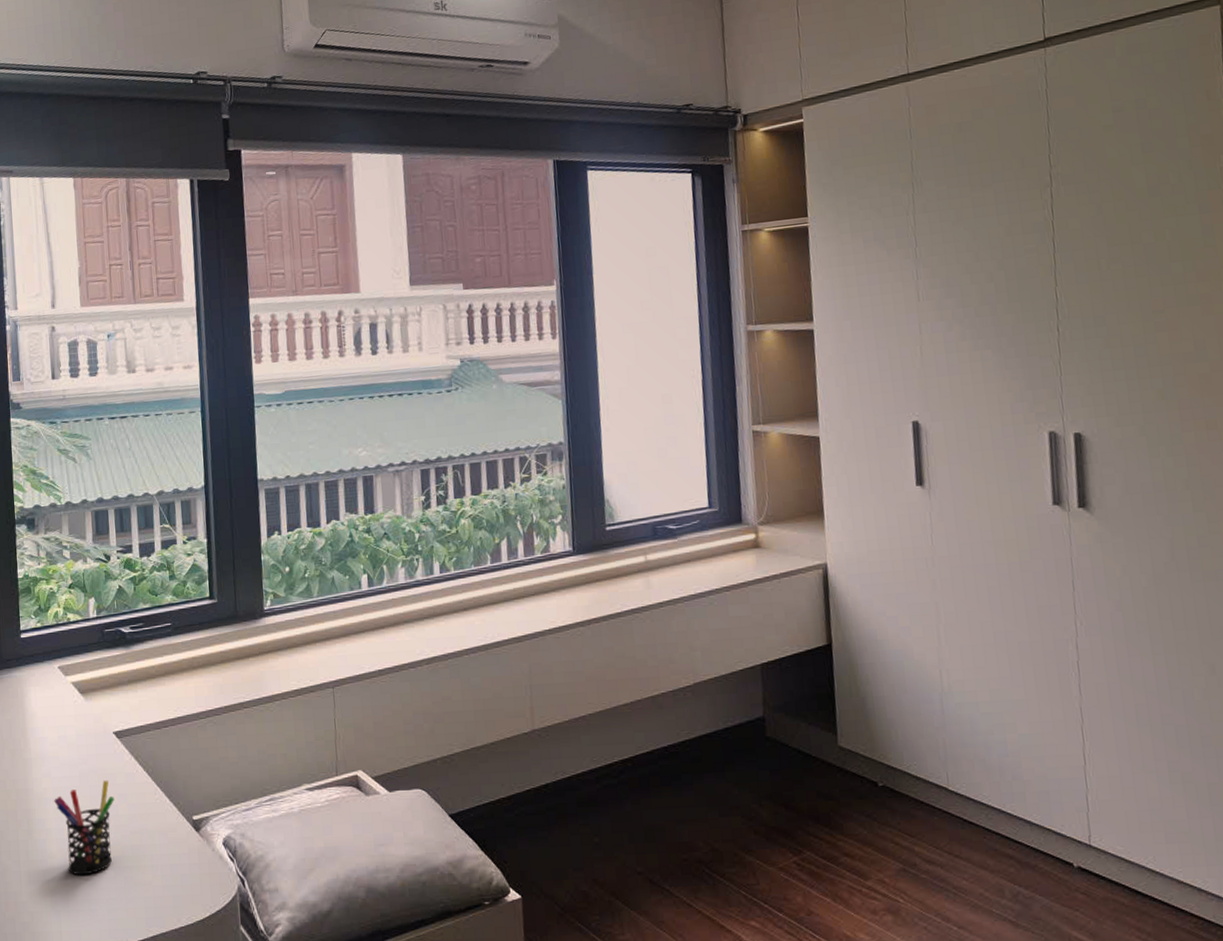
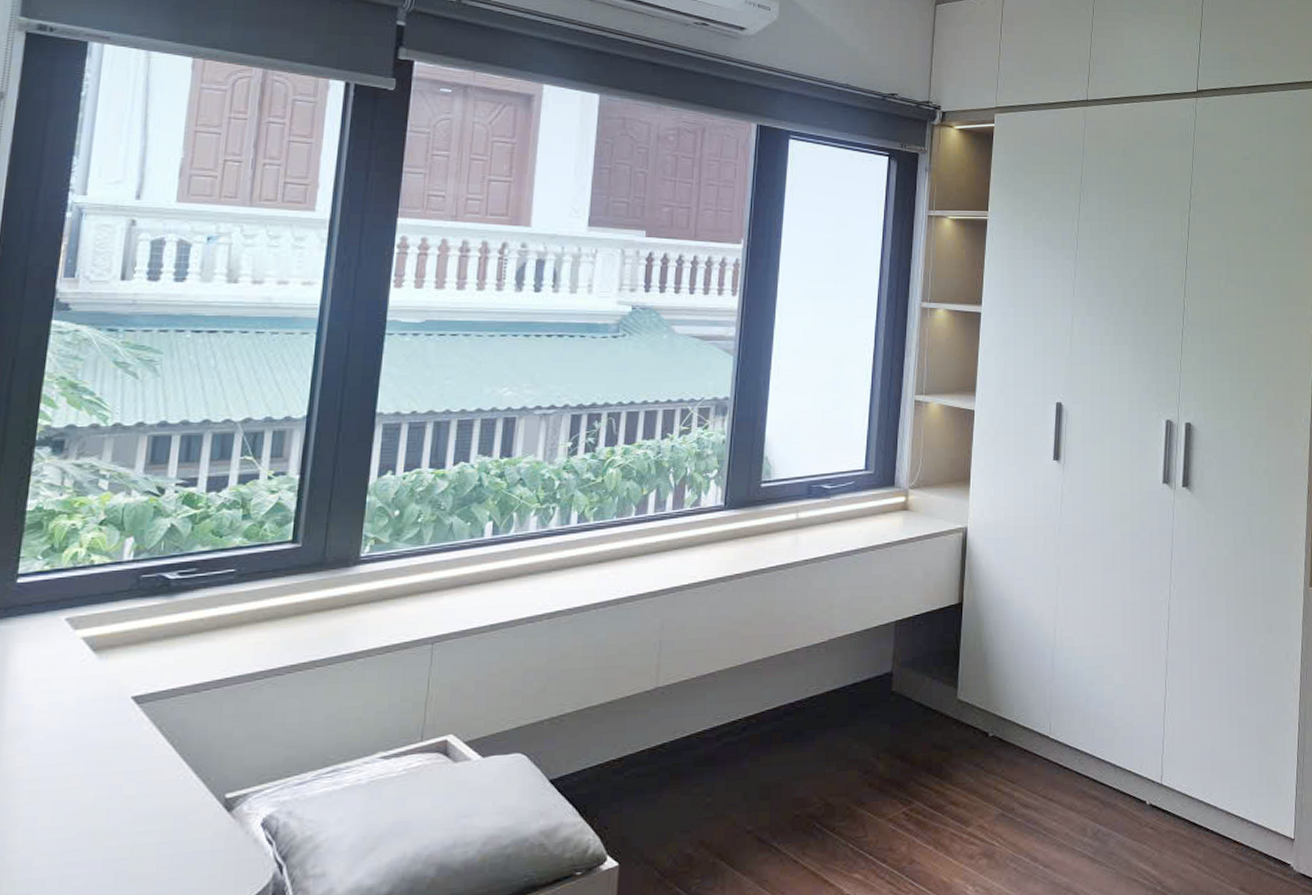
pen holder: present [54,780,114,876] -> none [29,755,119,874]

